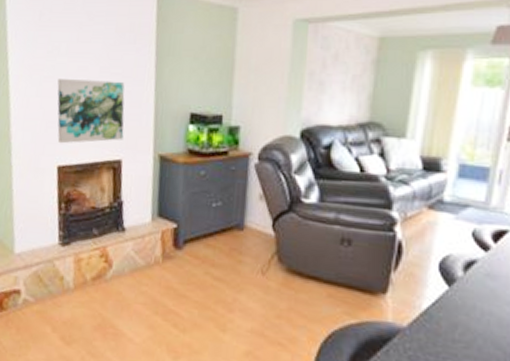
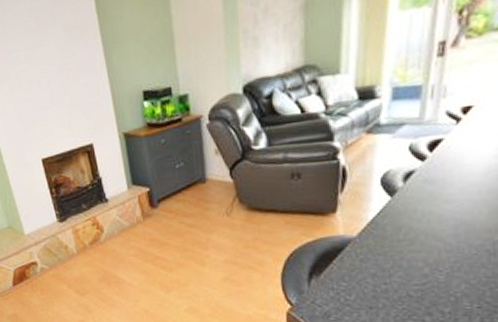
wall art: present [57,79,125,144] -> none [24,75,90,140]

